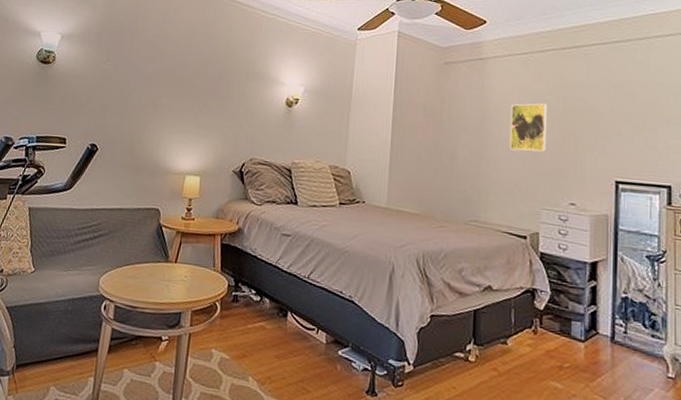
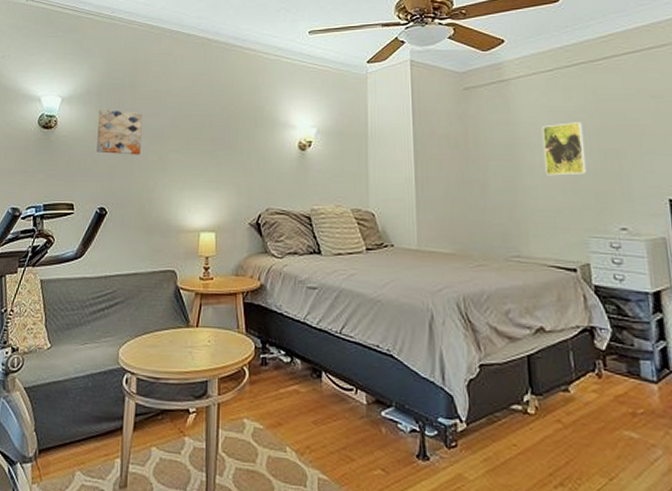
wall art: none [92,49,140,97] -> present [96,108,143,155]

